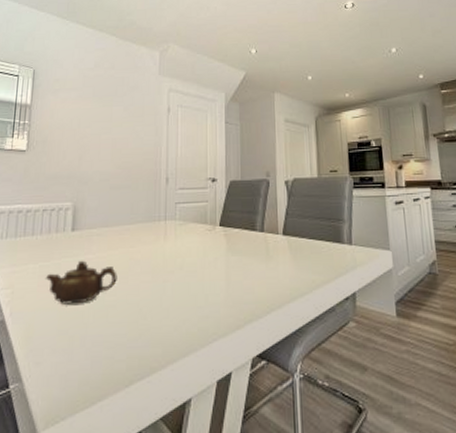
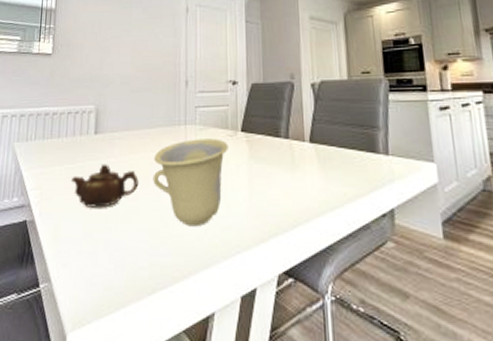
cup: none [132,233,207,318] -> present [153,138,228,227]

